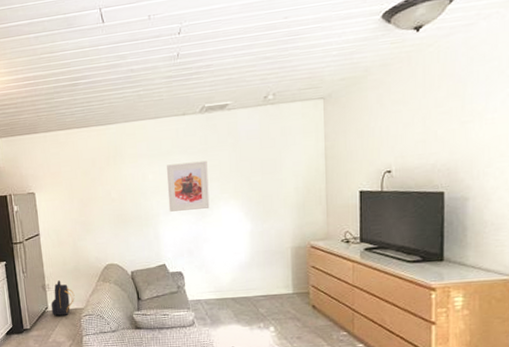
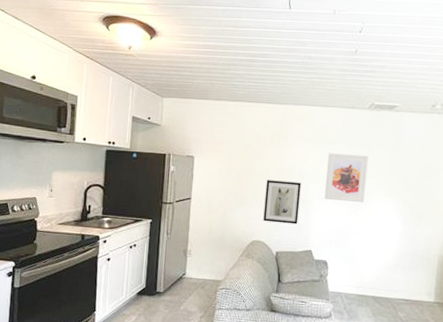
backpack: present [51,280,75,316] -> none [188,248,215,285]
wall art: none [110,199,148,244] -> present [263,180,301,225]

